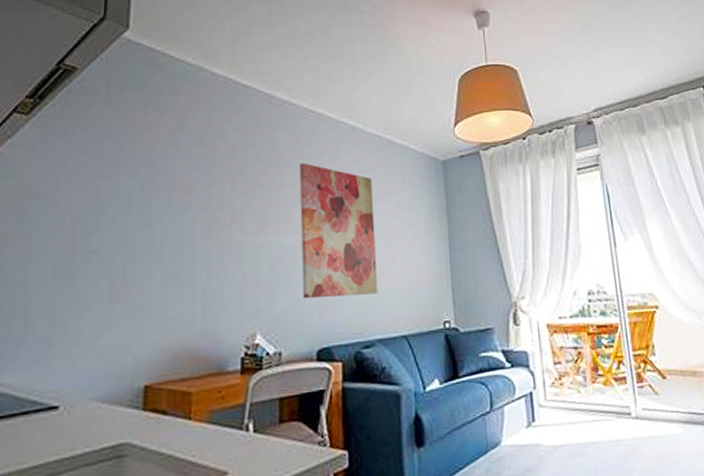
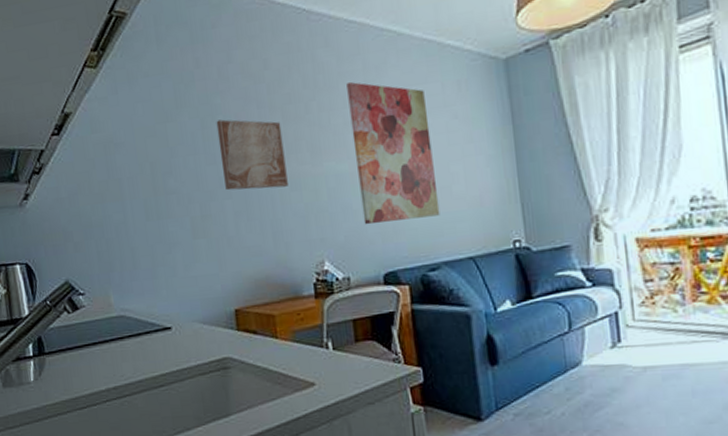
wall art: none [156,182,229,256] -> present [216,119,288,191]

